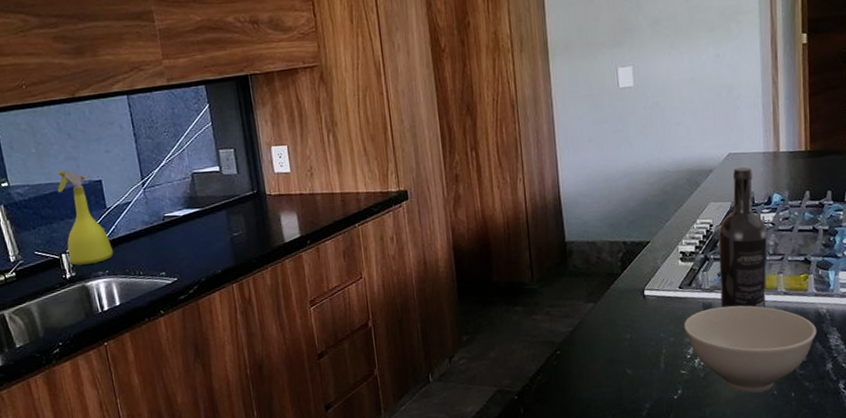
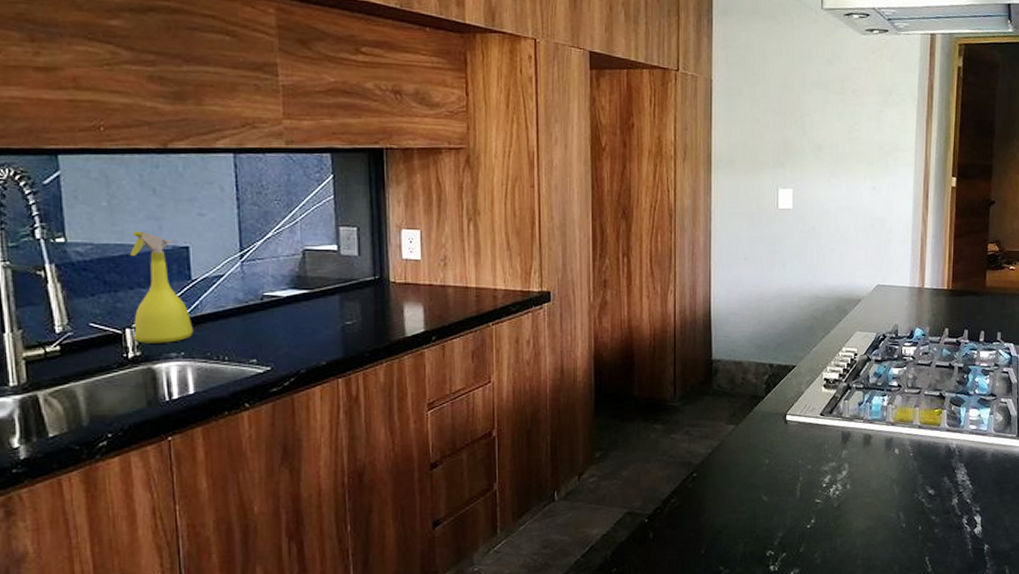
bowl: present [683,305,817,393] -> none [821,436,946,525]
wine bottle: present [718,167,768,308] -> none [859,299,908,440]

